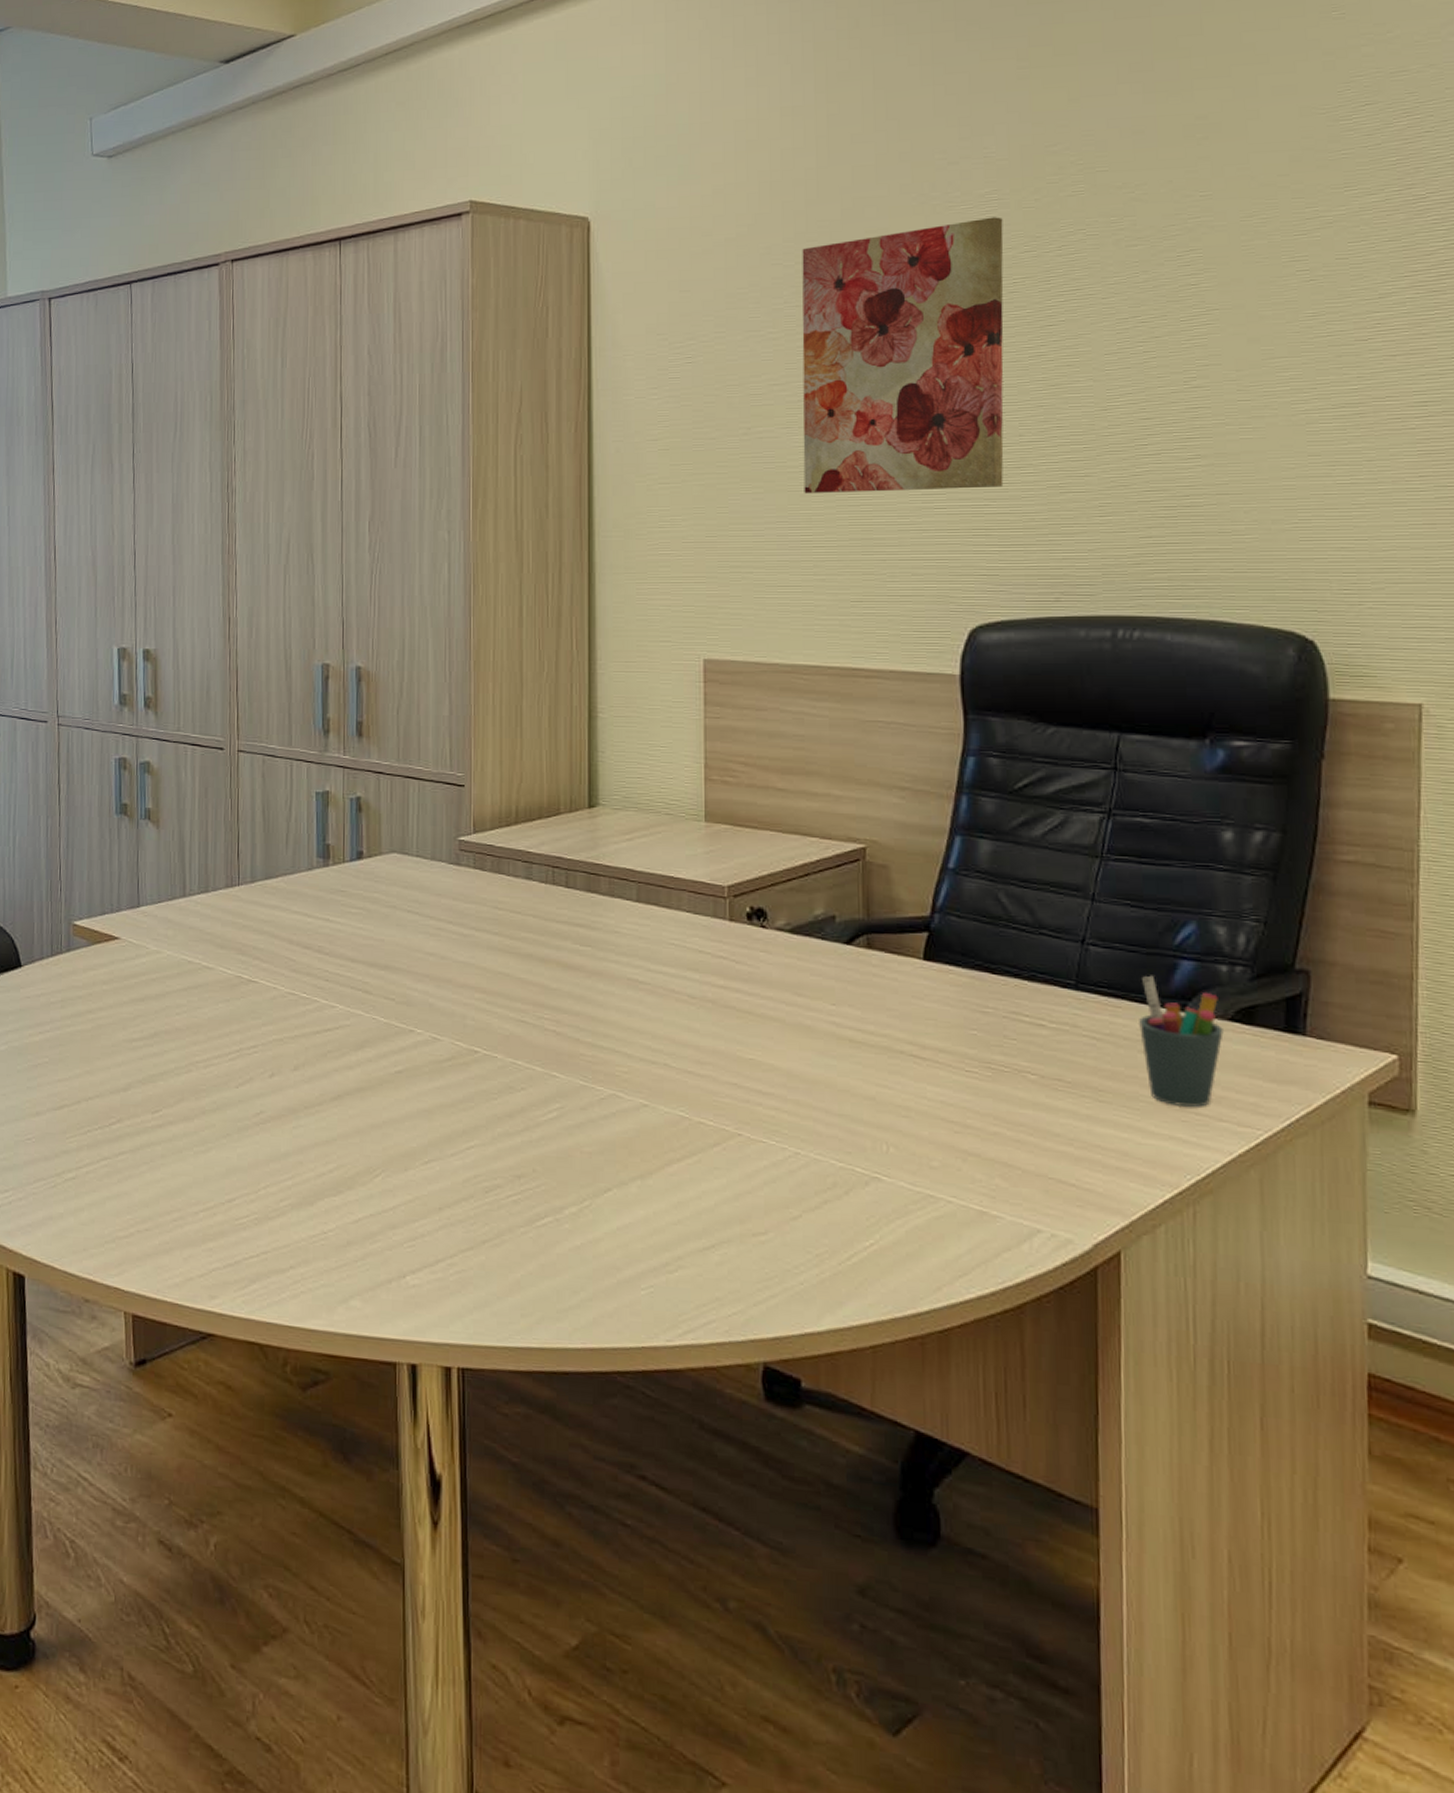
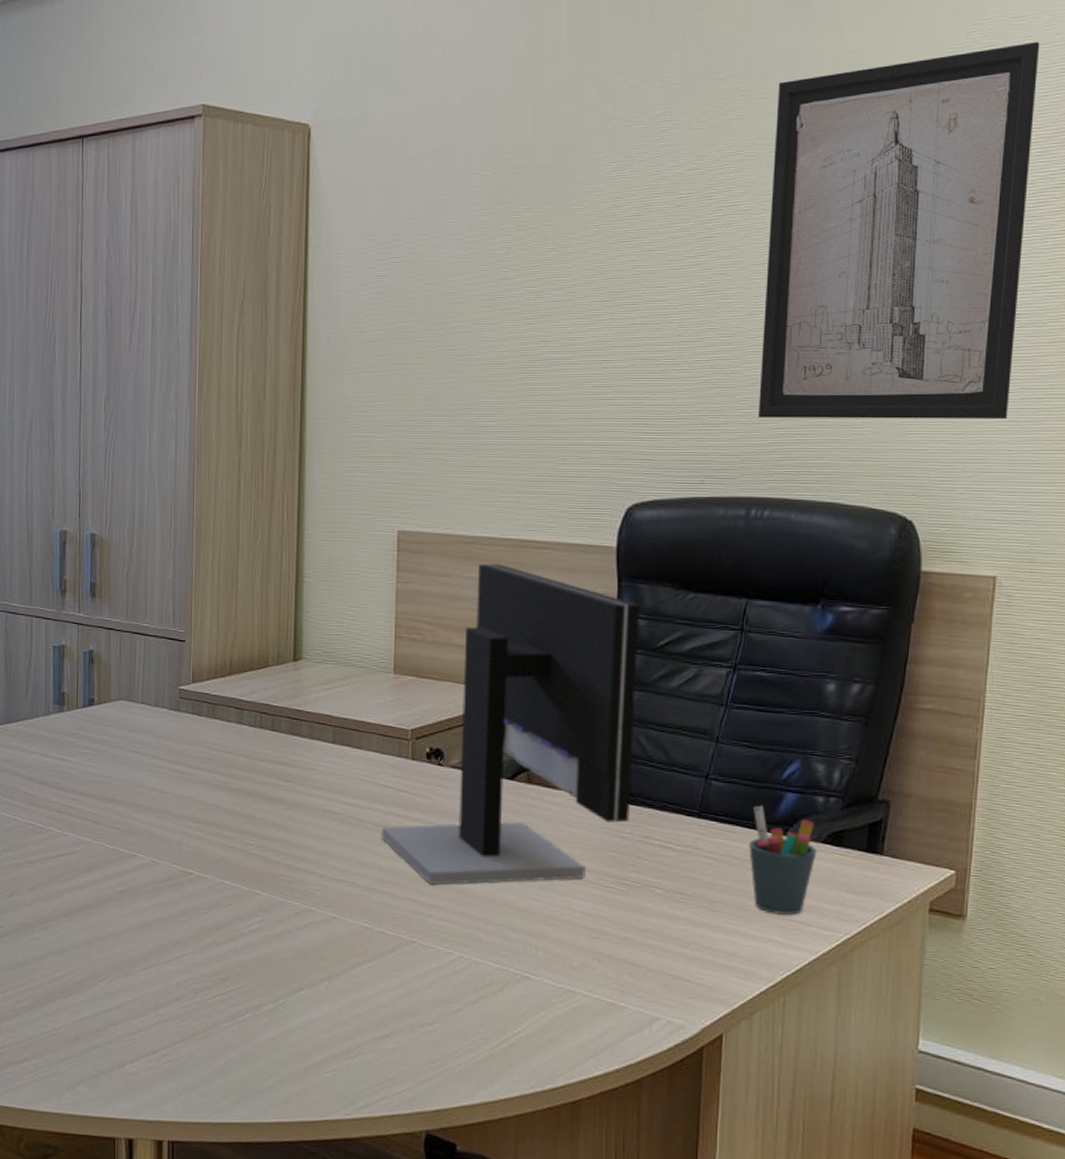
computer monitor: none [698,695,993,1067] -> present [382,563,641,885]
wall art: present [802,217,1004,494] -> none [490,136,674,385]
wall art: none [1119,97,1428,526] -> present [757,41,1040,420]

